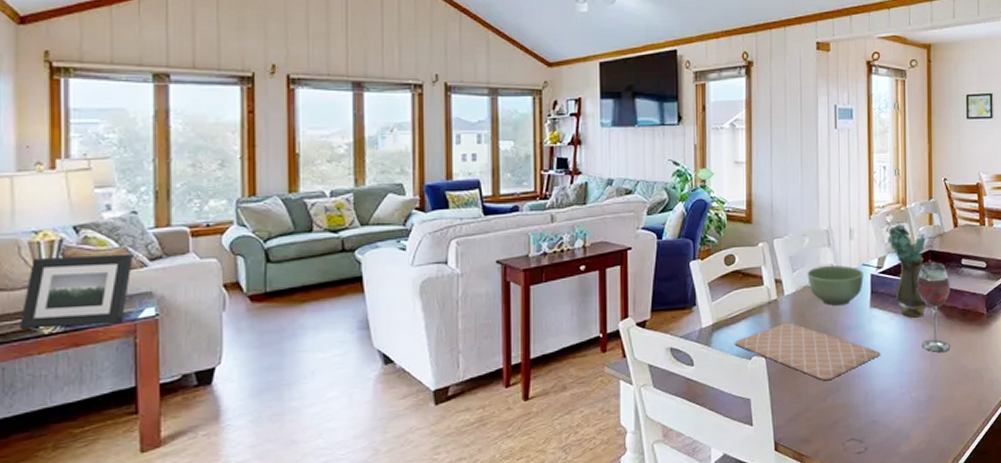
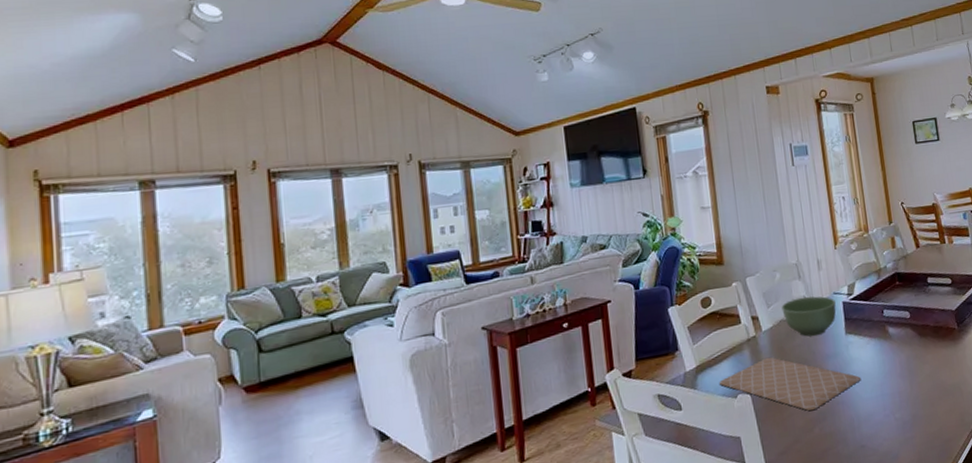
picture frame: present [20,253,134,329] -> none [20,358,130,445]
vase: present [886,220,928,318] -> none [850,248,901,340]
wineglass: present [916,262,951,352] -> none [887,283,927,372]

